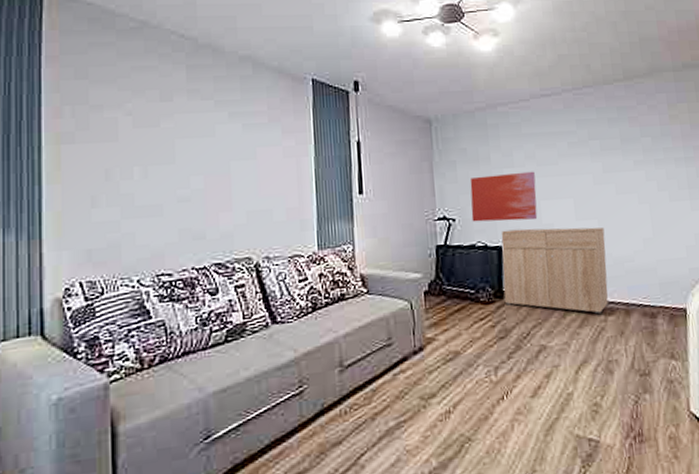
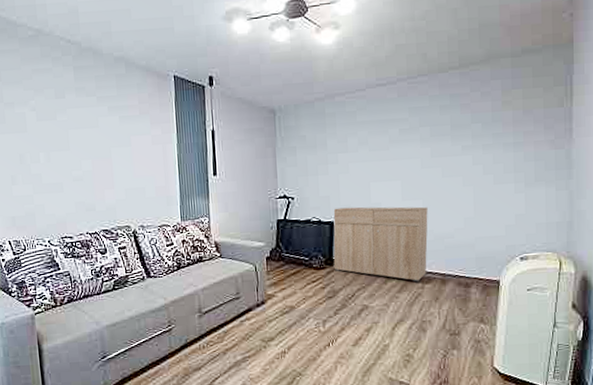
wall art: present [469,171,538,222] -> none [307,156,367,201]

